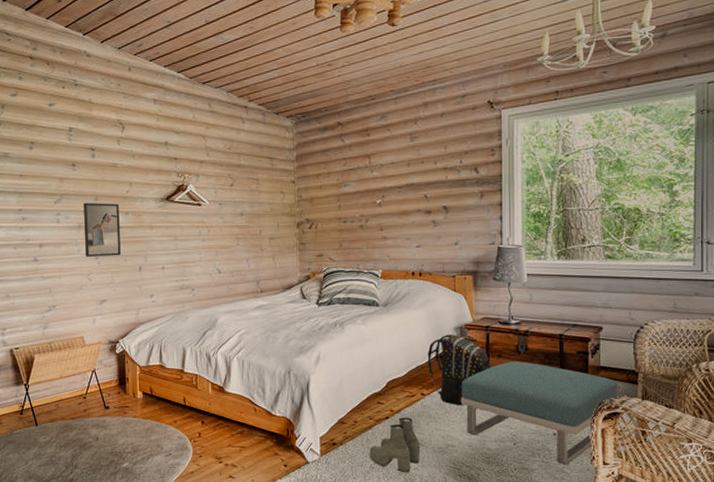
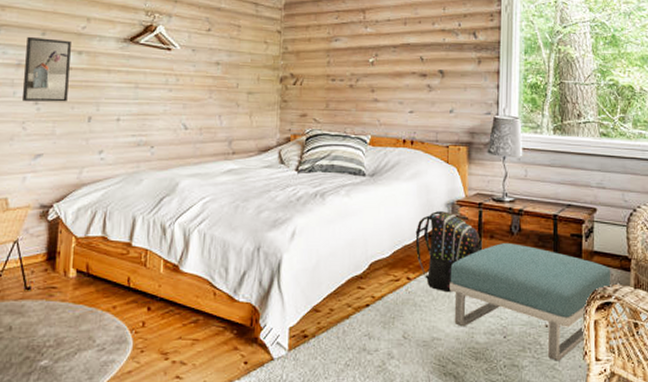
boots: present [369,417,421,472] -> none [345,305,403,370]

